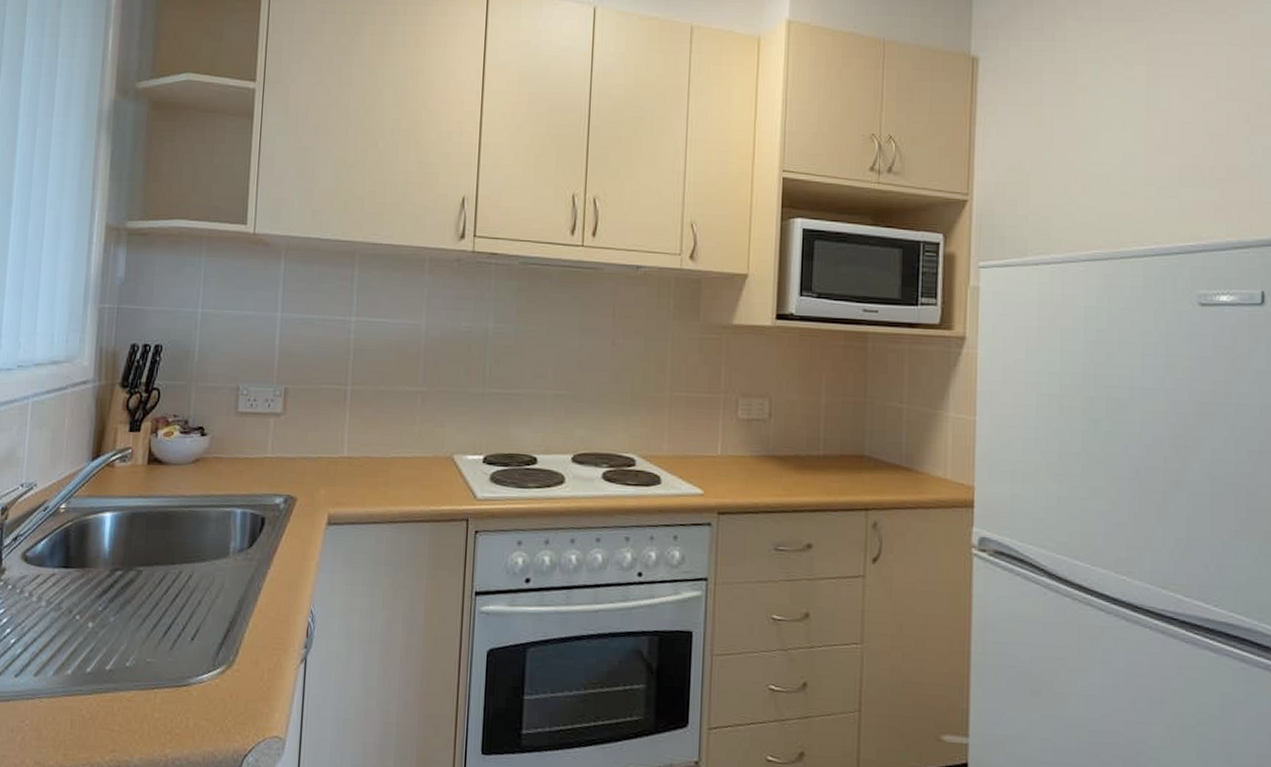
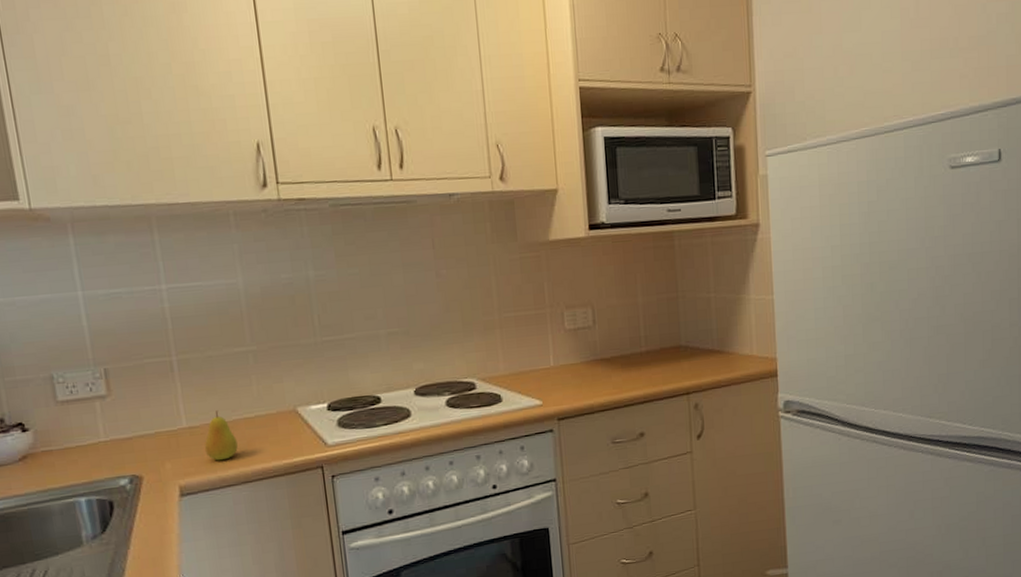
fruit: none [359,445,391,496] -> present [204,410,238,461]

